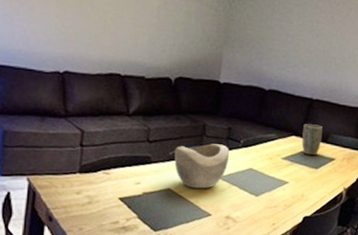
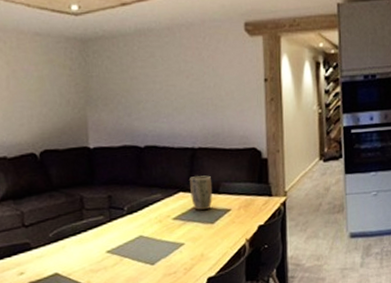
decorative bowl: present [174,143,230,189] -> none [54,215,115,269]

